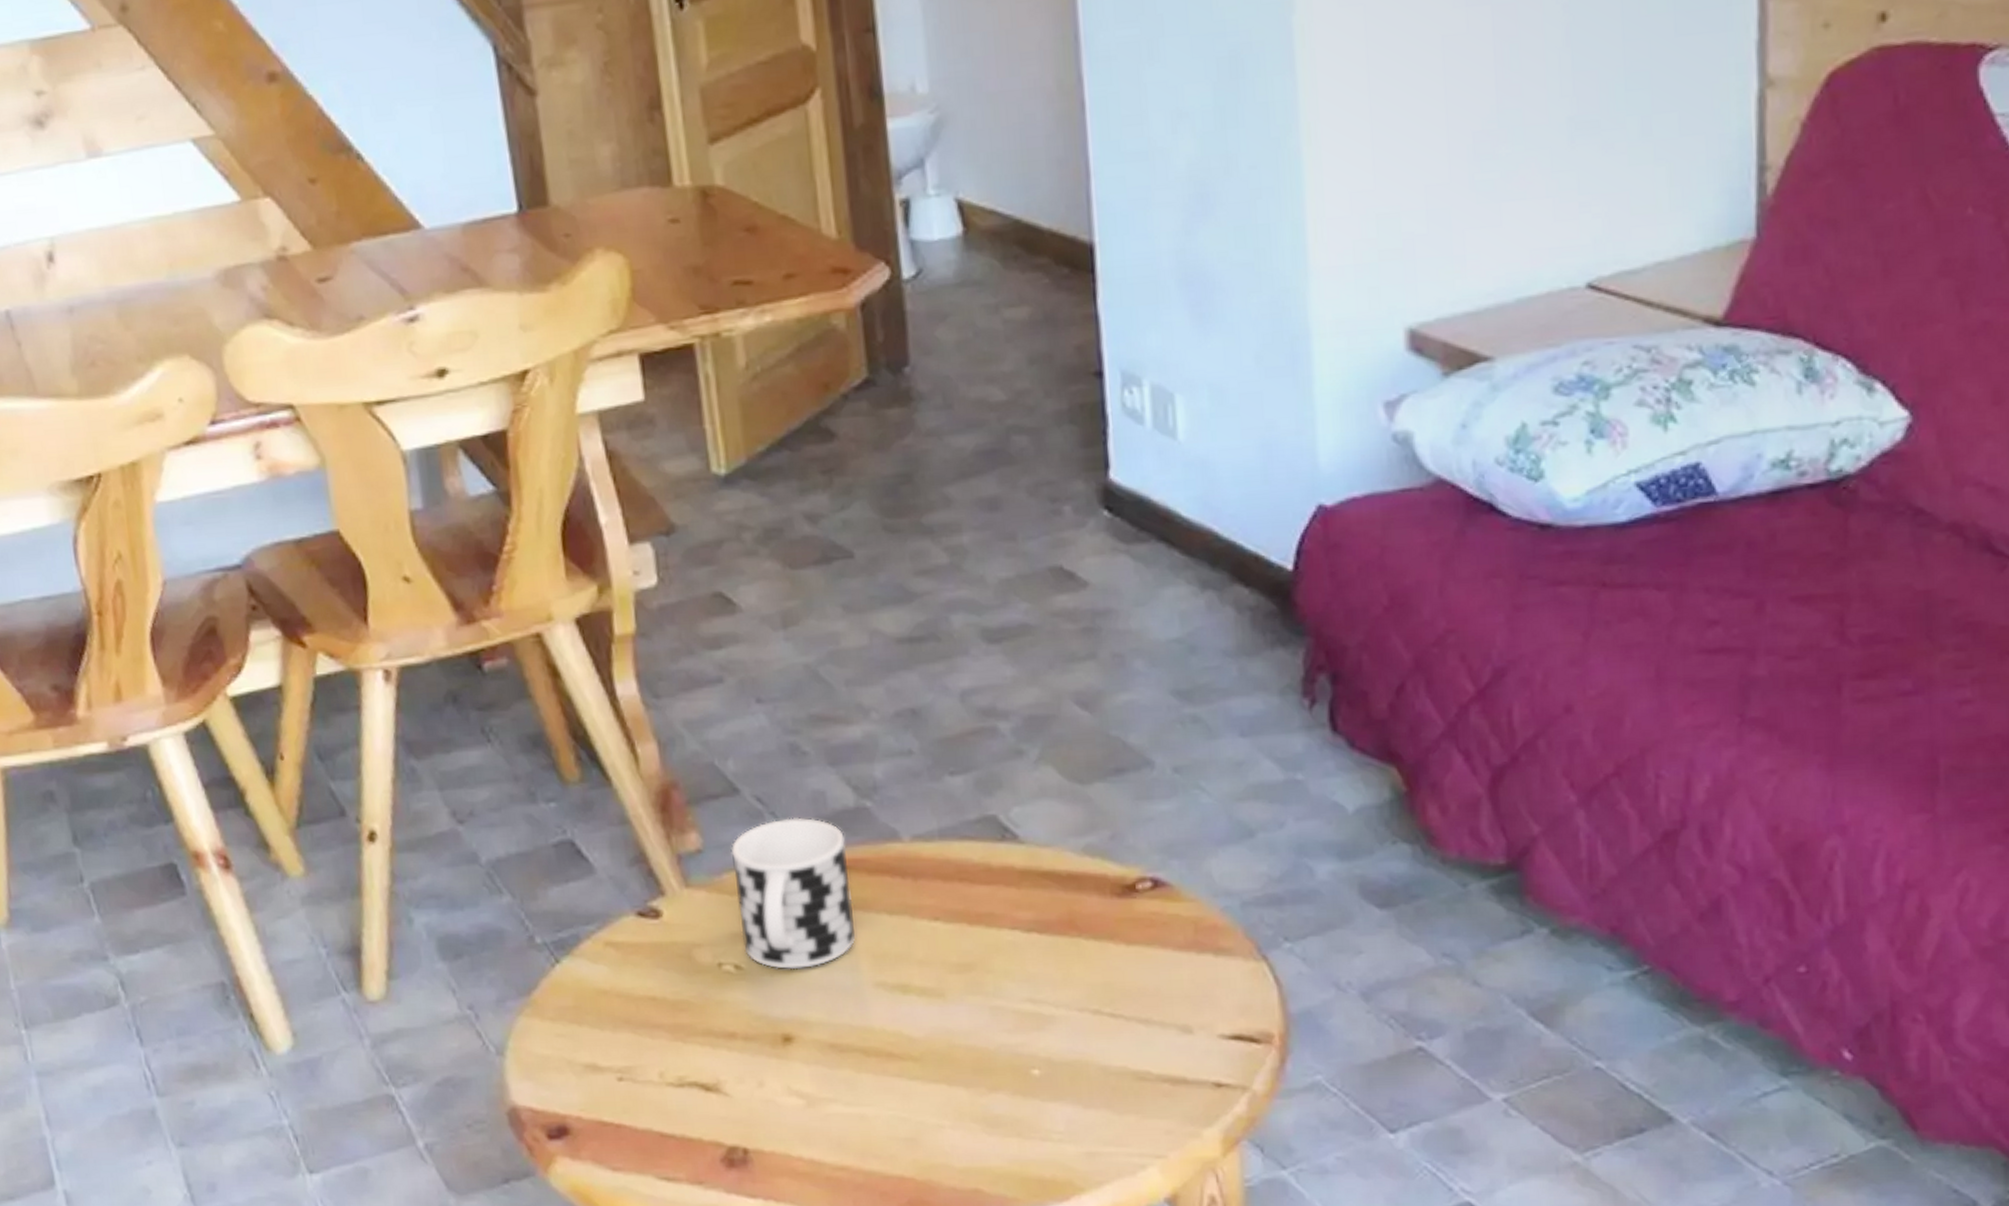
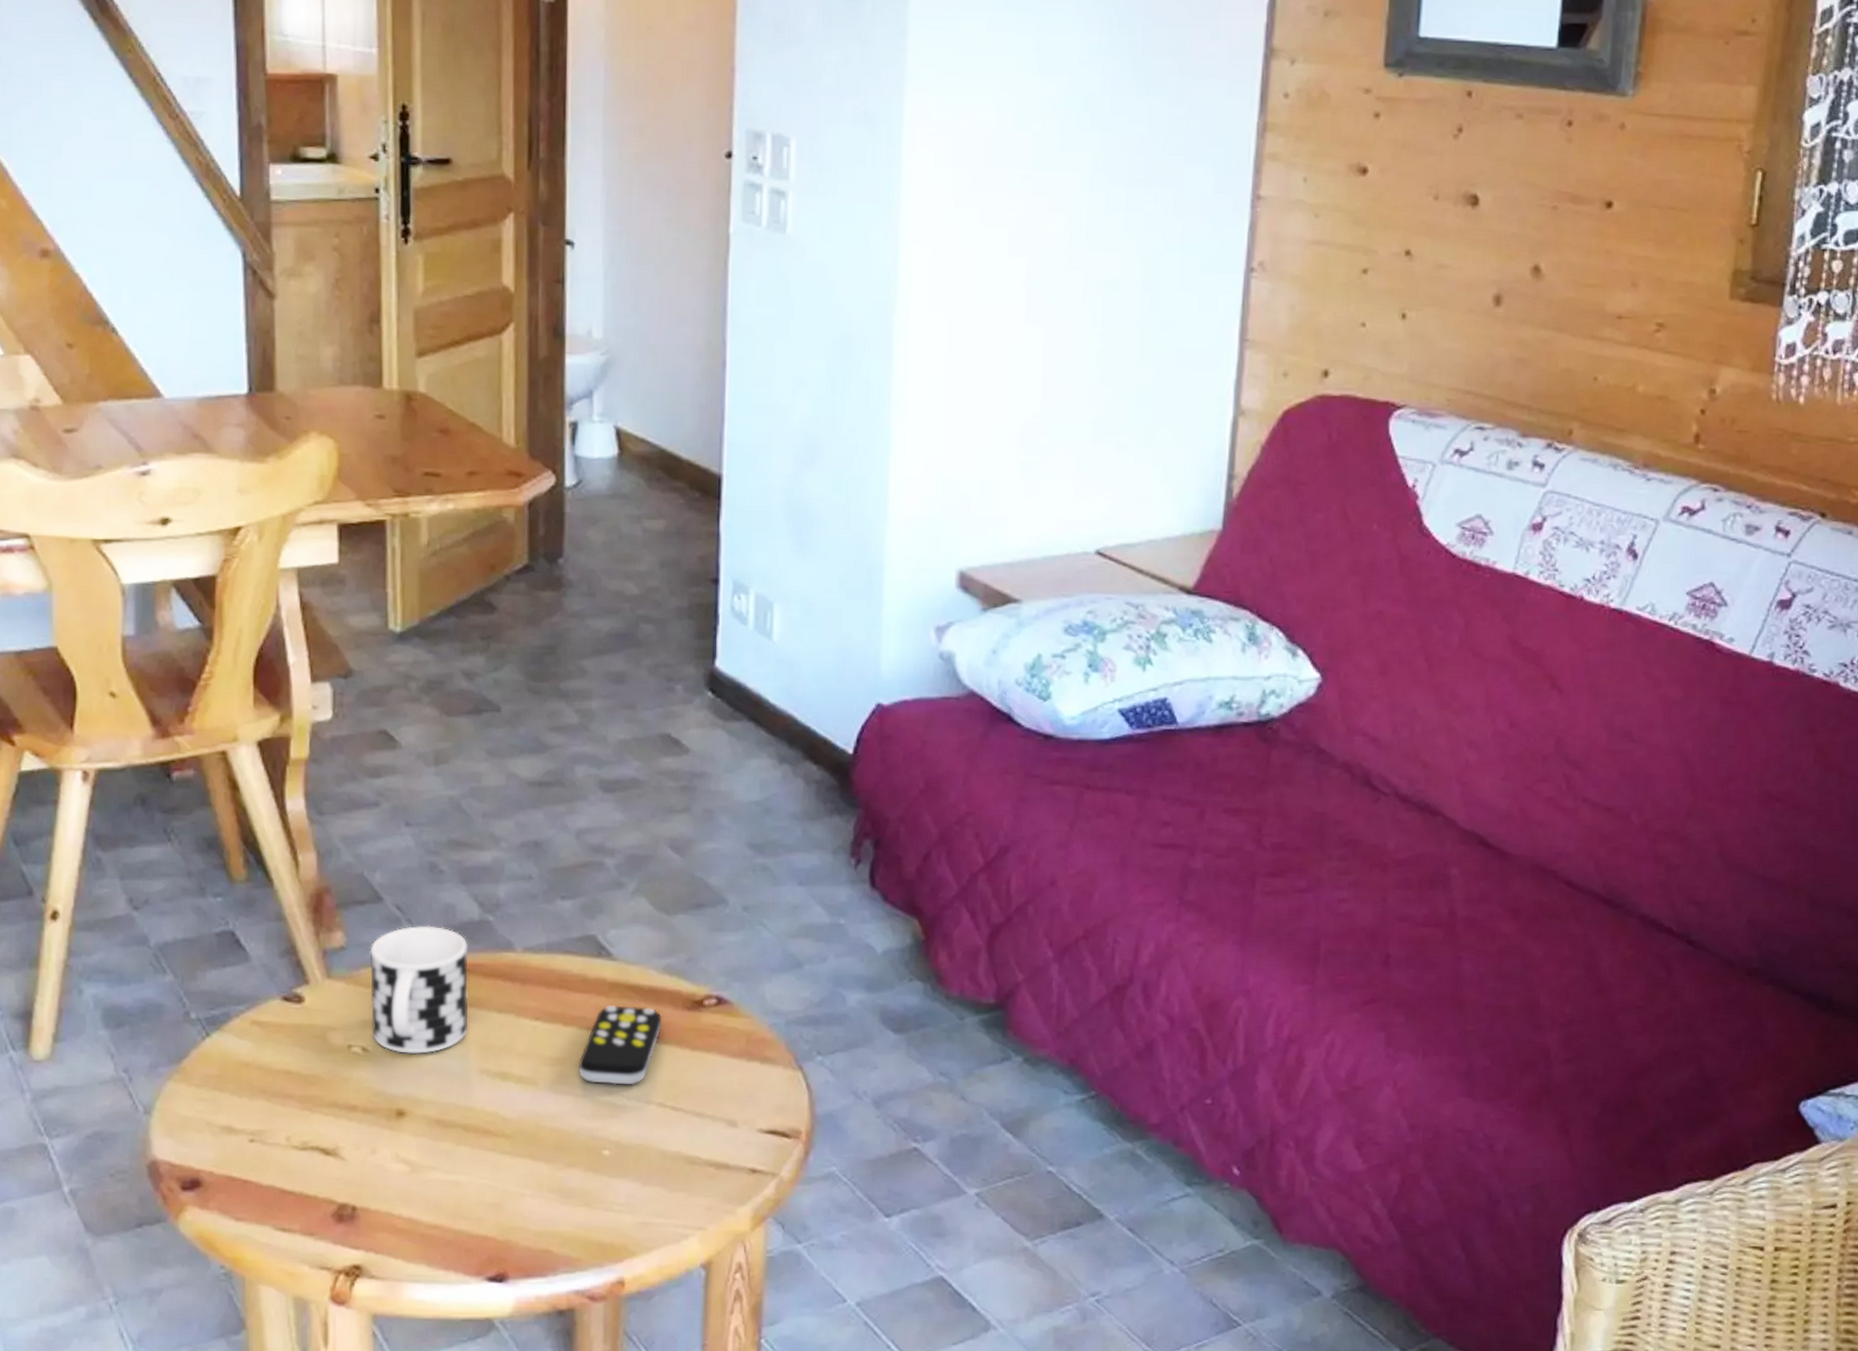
remote control: none [990,896,1089,992] -> present [578,1004,663,1085]

